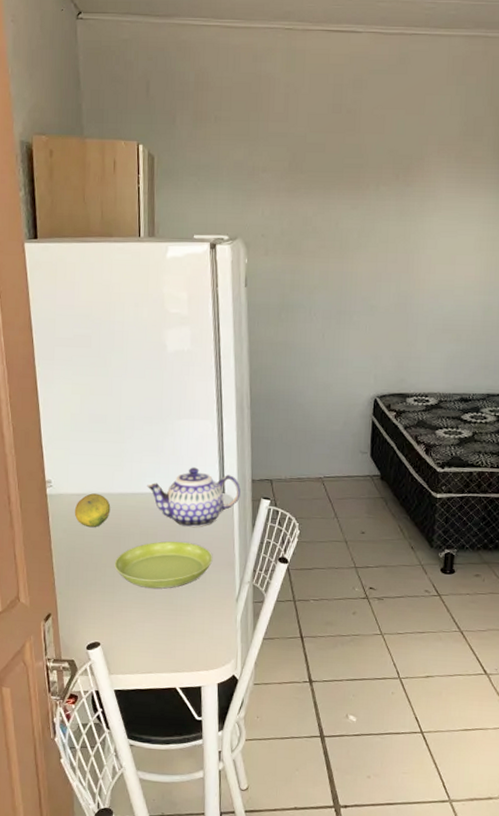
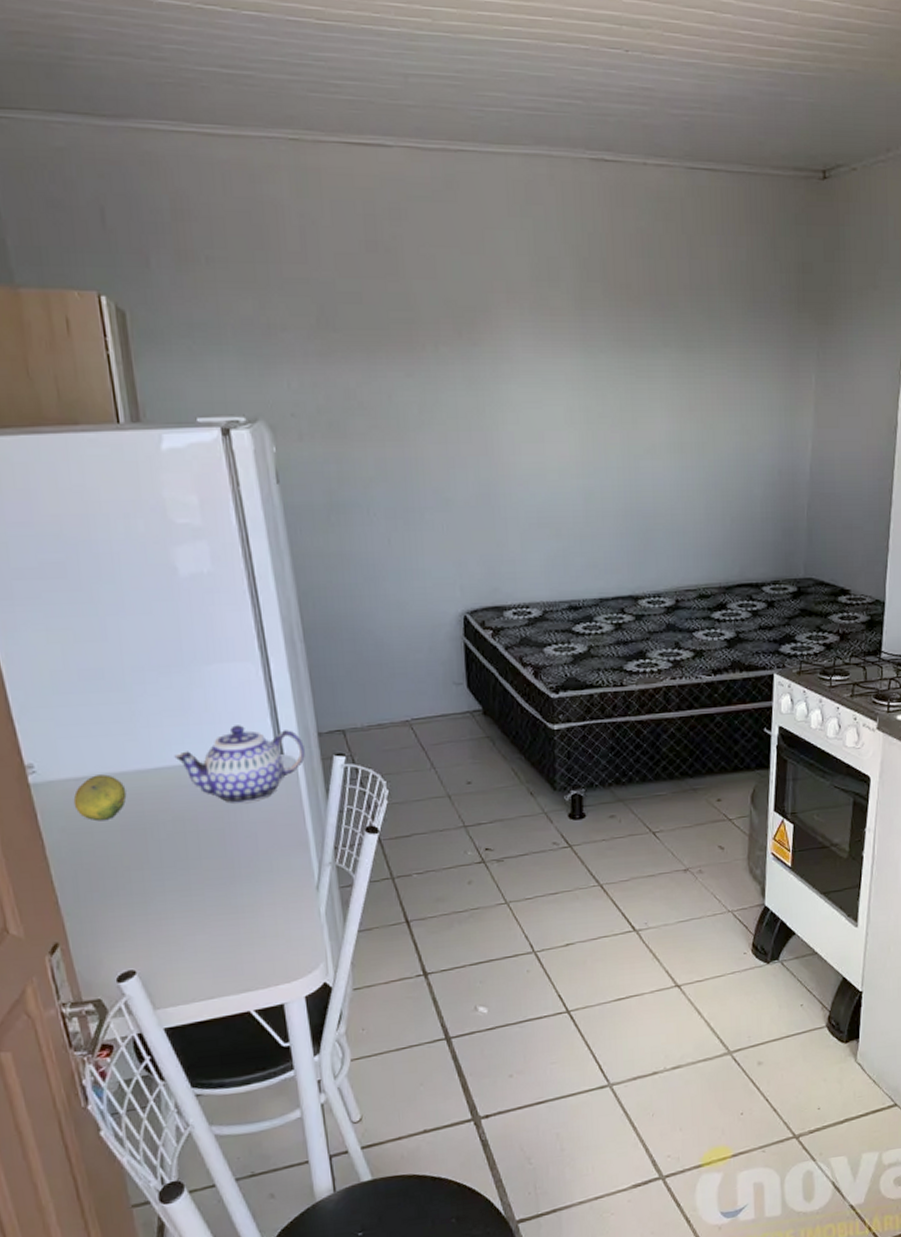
saucer: present [114,541,213,589] -> none [141,823,279,890]

